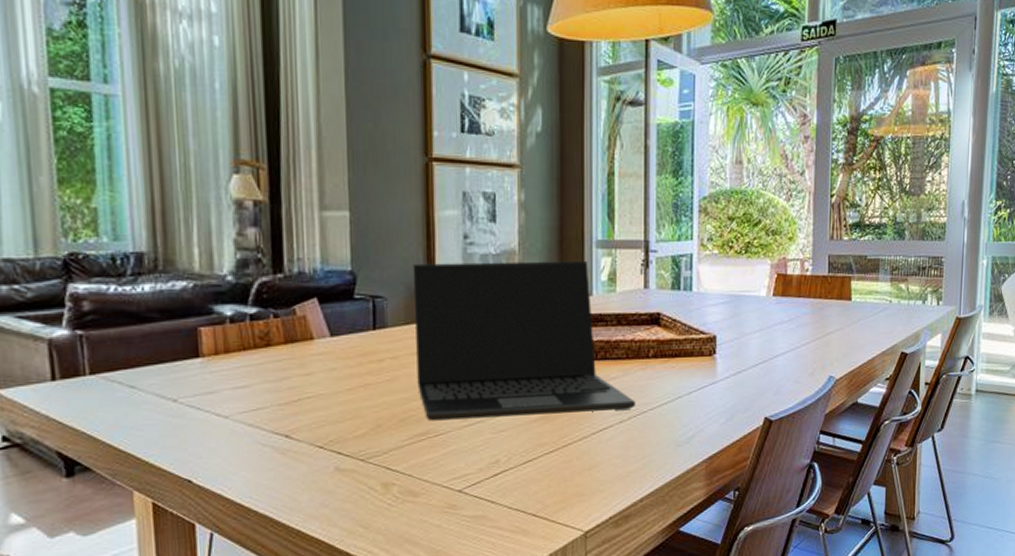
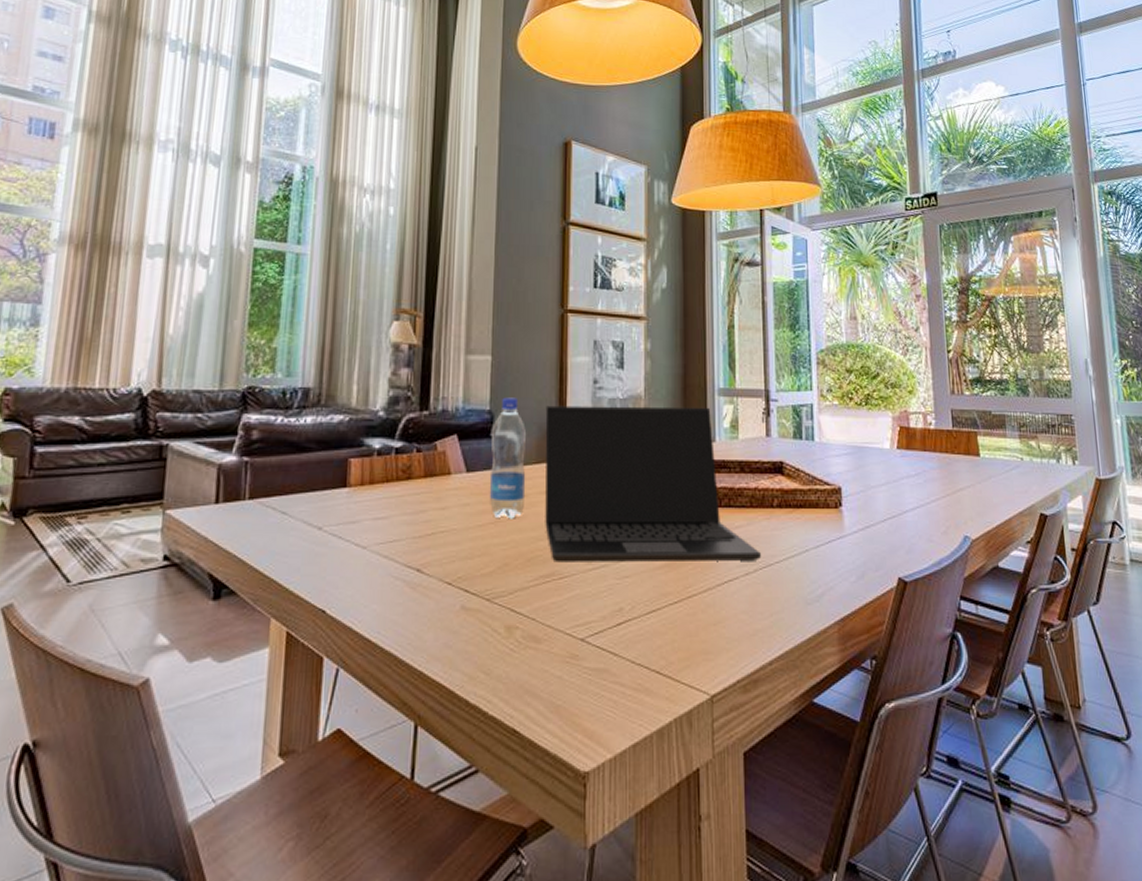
bottle: none [355,256,396,382] -> present [489,397,527,519]

